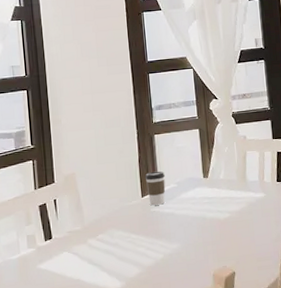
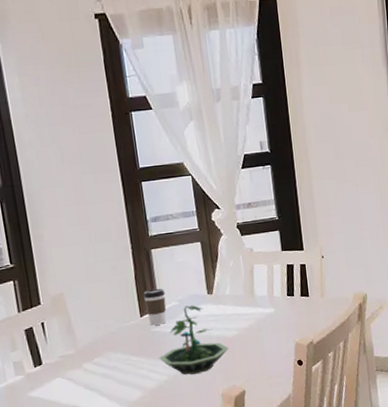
terrarium: none [156,187,221,254] -> present [159,305,229,375]

